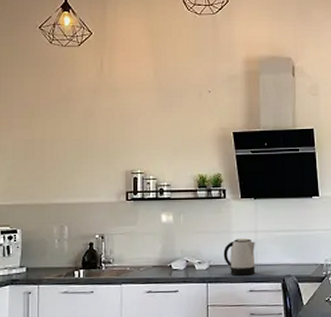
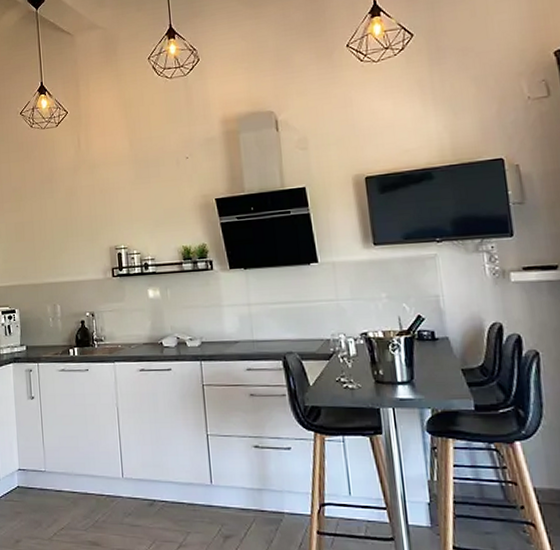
kettle: present [223,237,255,276] -> none [215,311,252,353]

